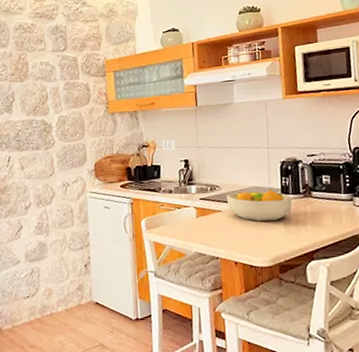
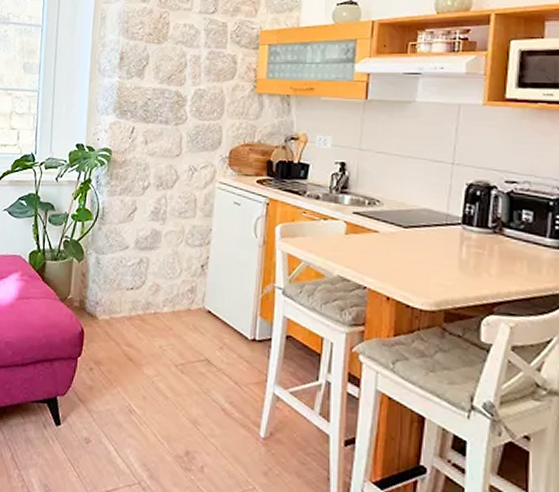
fruit bowl: present [226,189,293,222] -> none [387,212,477,256]

